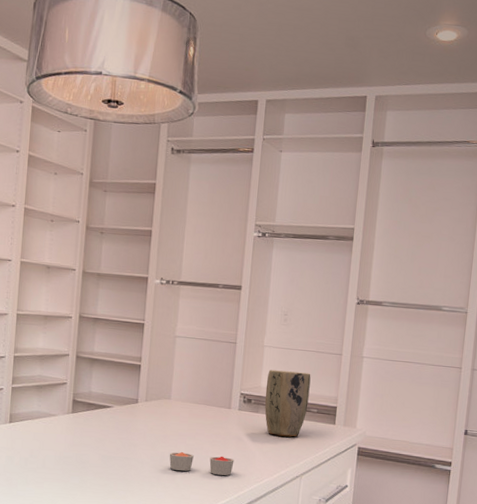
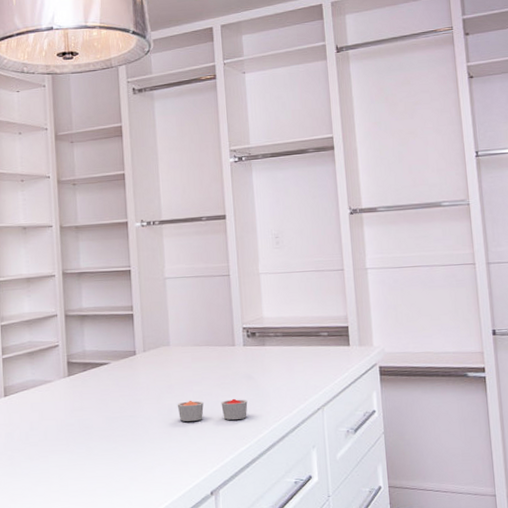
plant pot: present [264,369,311,437] -> none [268,295,317,368]

